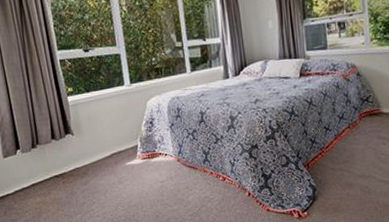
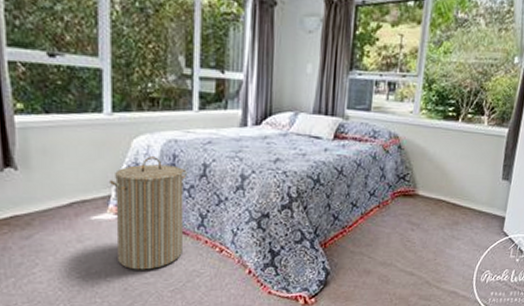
laundry hamper: none [134,112,195,201] -> present [108,156,187,270]

